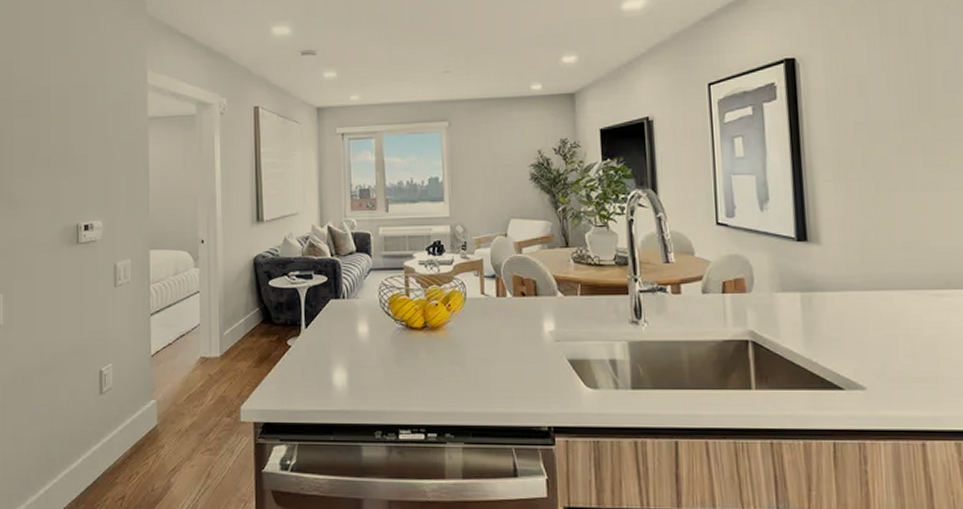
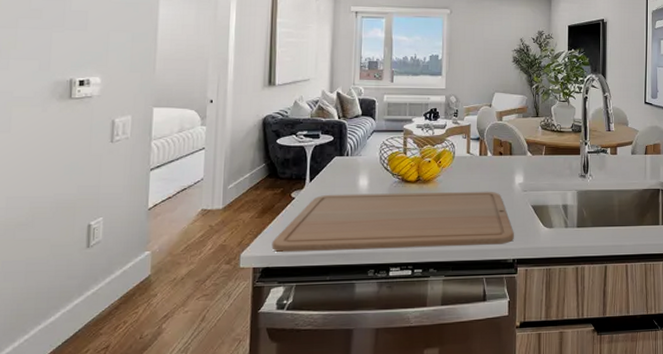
chopping board: none [271,340,548,408] -> present [271,191,514,253]

